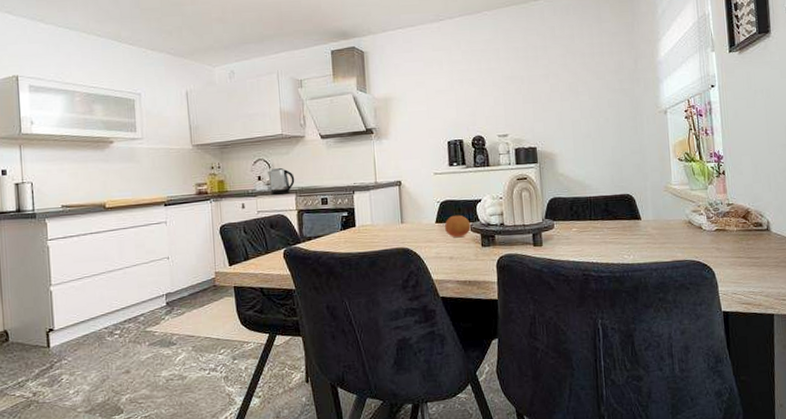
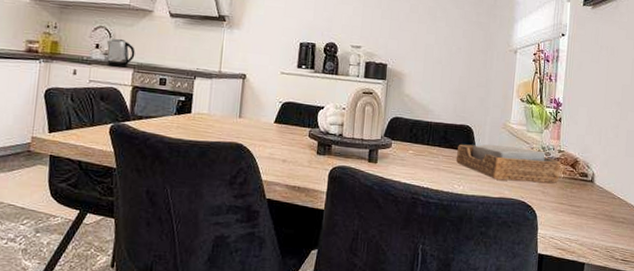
fruit: present [444,215,471,238] -> none [282,118,309,142]
napkin holder: none [621,207,733,244] -> present [456,144,561,184]

